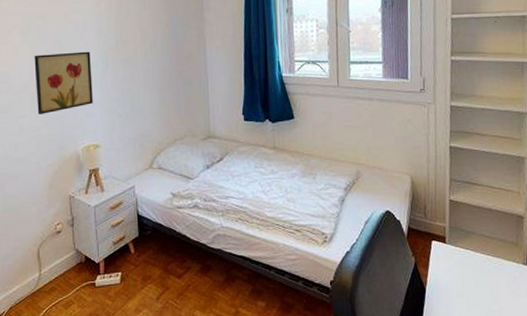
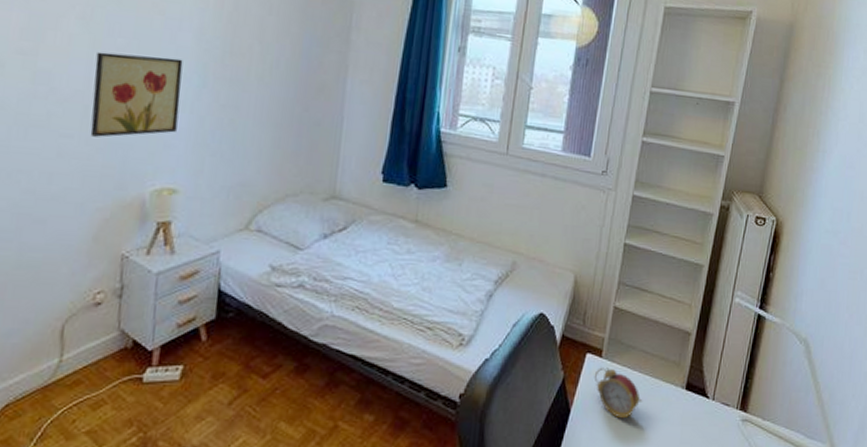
alarm clock: none [441,251,489,294] -> present [594,367,643,419]

